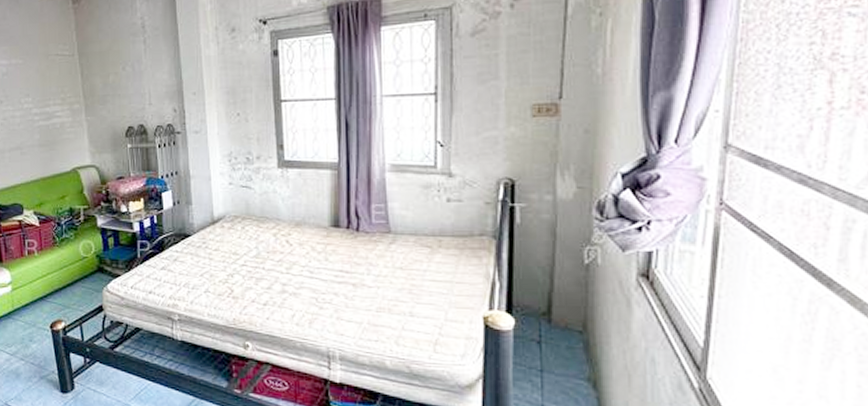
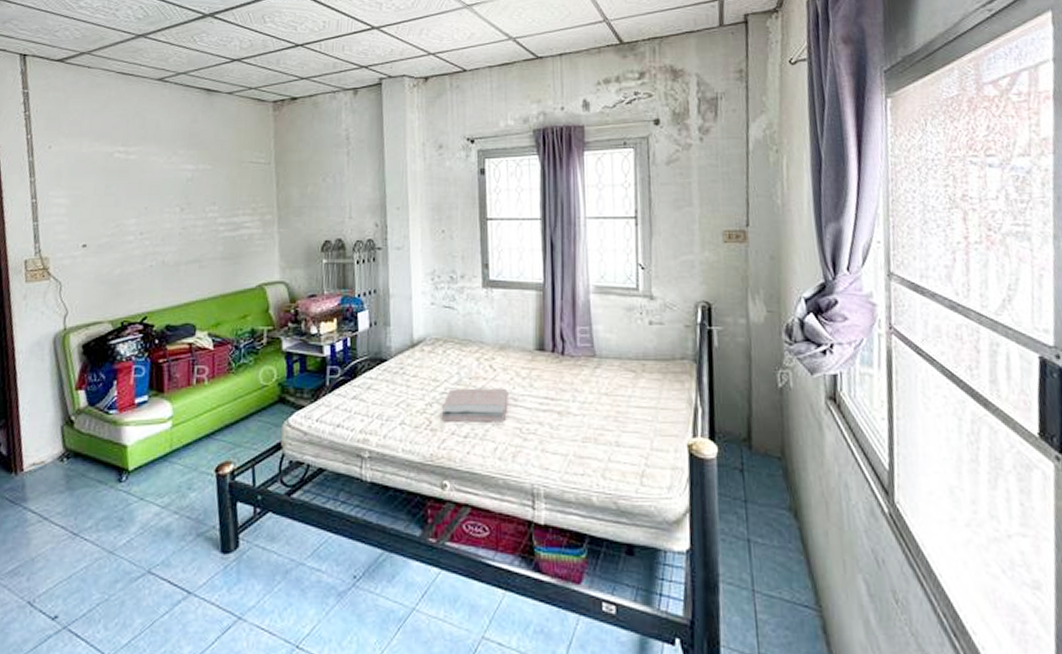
towel: none [241,261,305,292] -> present [441,388,508,422]

